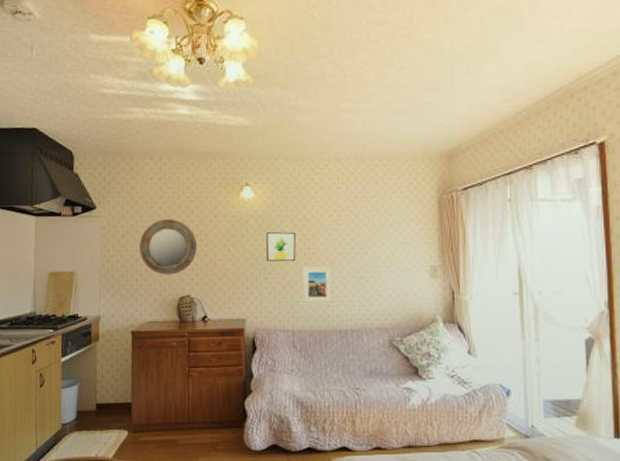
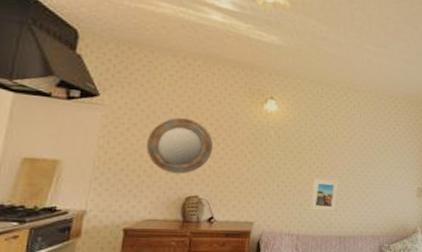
wall art: present [266,231,296,262] -> none [281,144,311,173]

